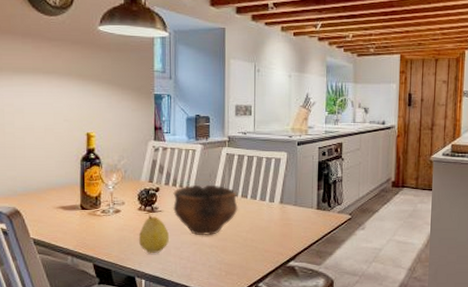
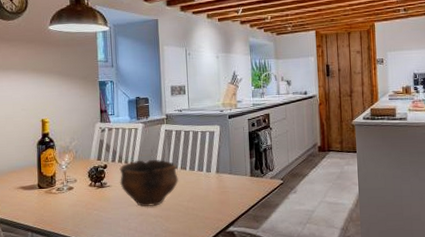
fruit: present [138,214,169,254] -> none [90,189,117,226]

